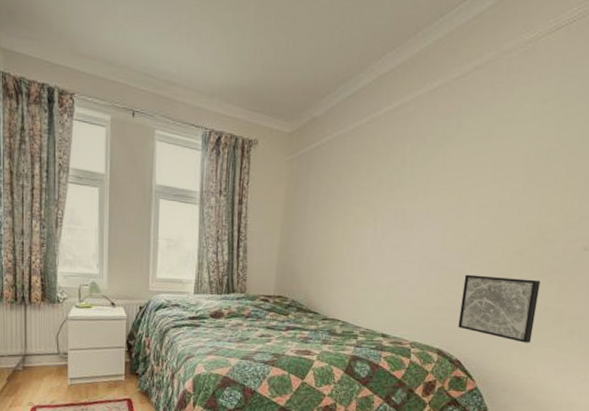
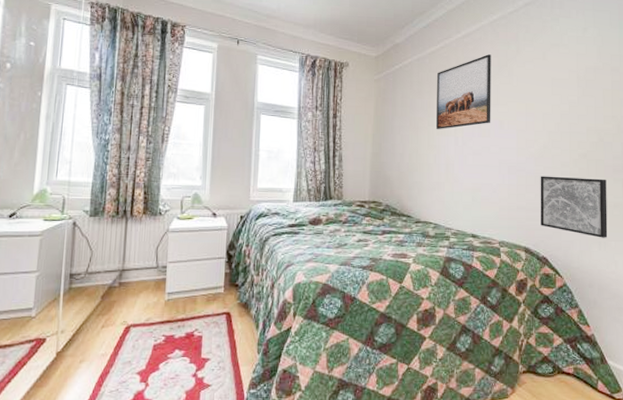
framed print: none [352,131,426,220] -> present [435,54,491,129]

